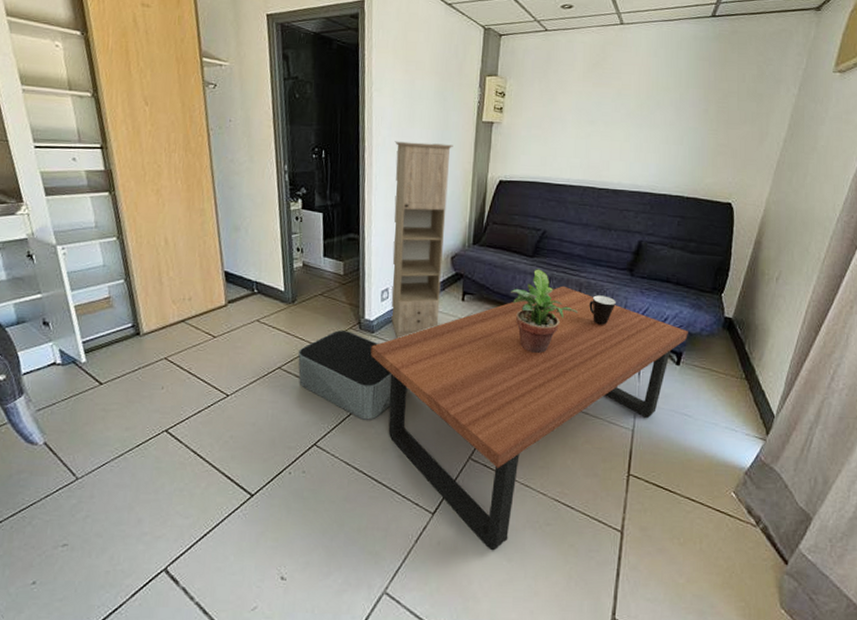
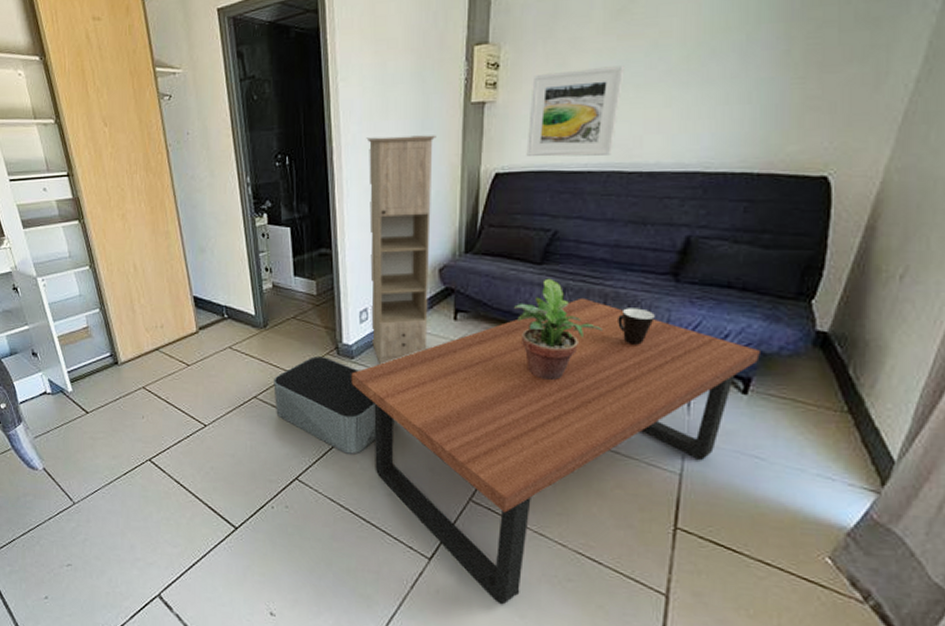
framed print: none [524,105,598,174] -> present [526,65,625,157]

